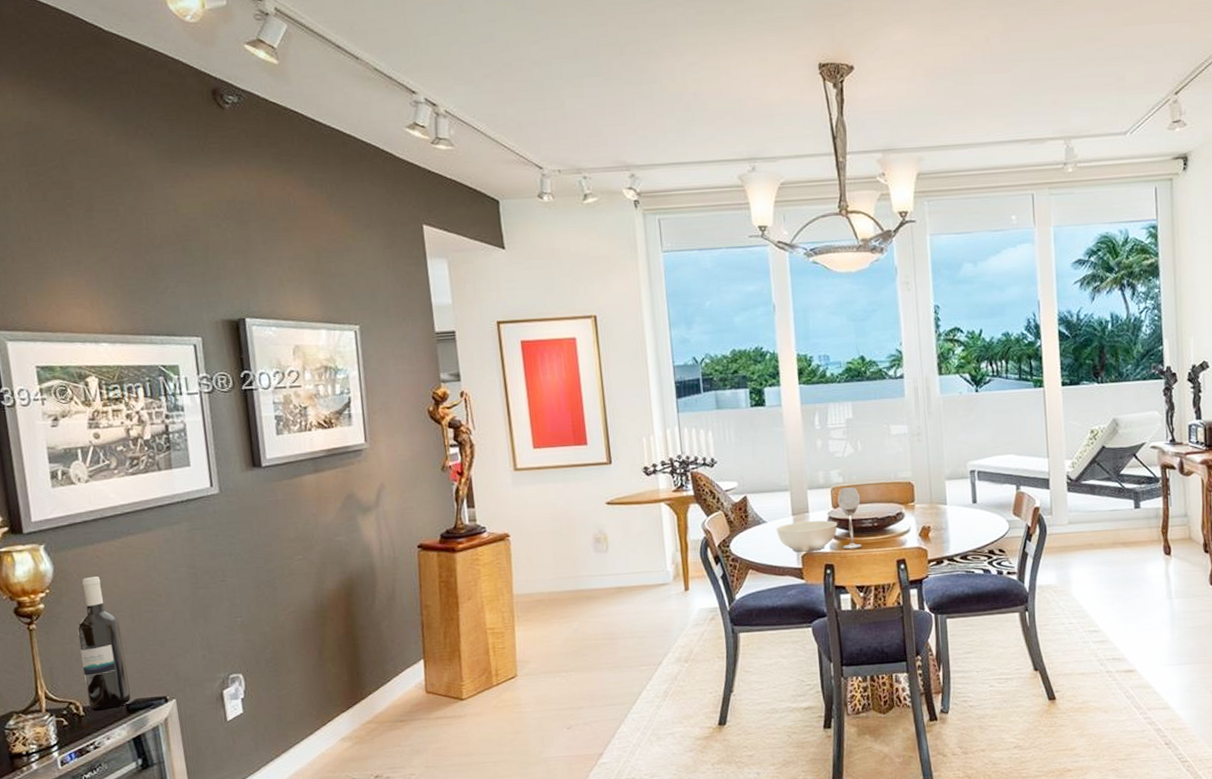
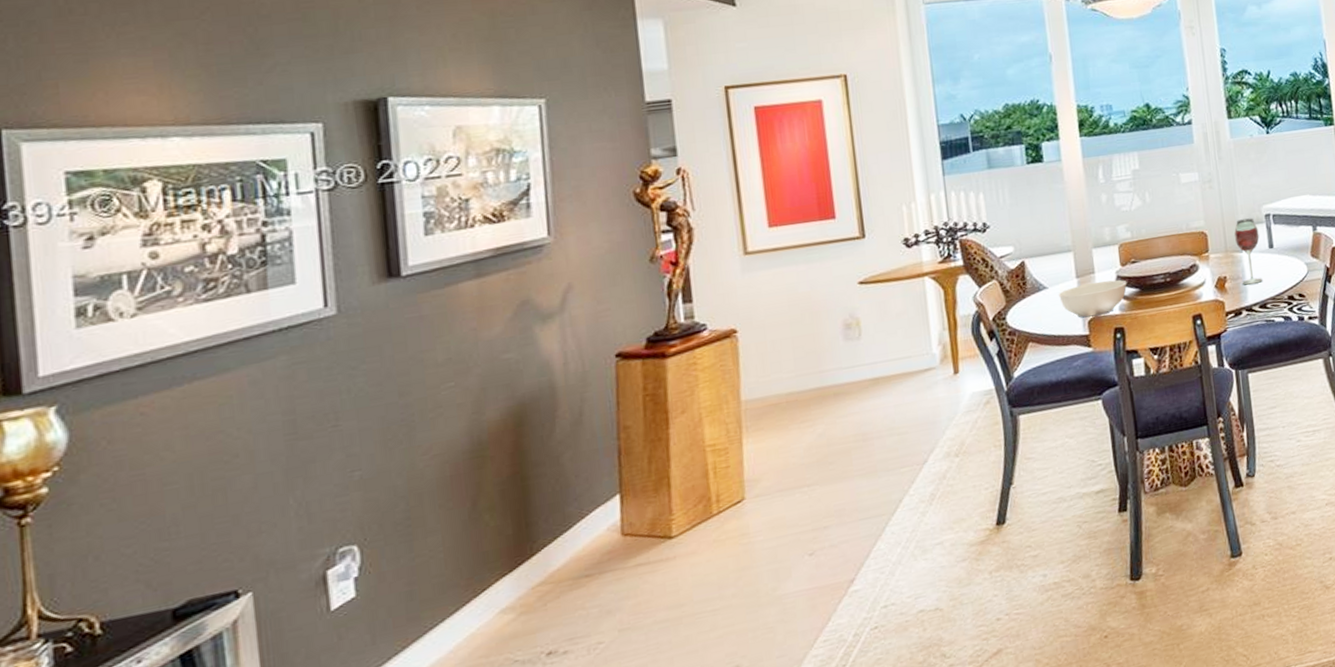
wine bottle: present [77,575,131,712] -> none [101,439,180,627]
wineglass: present [837,487,863,550] -> none [1125,242,1155,310]
wineglass: none [940,472,965,536] -> present [1234,218,1263,285]

